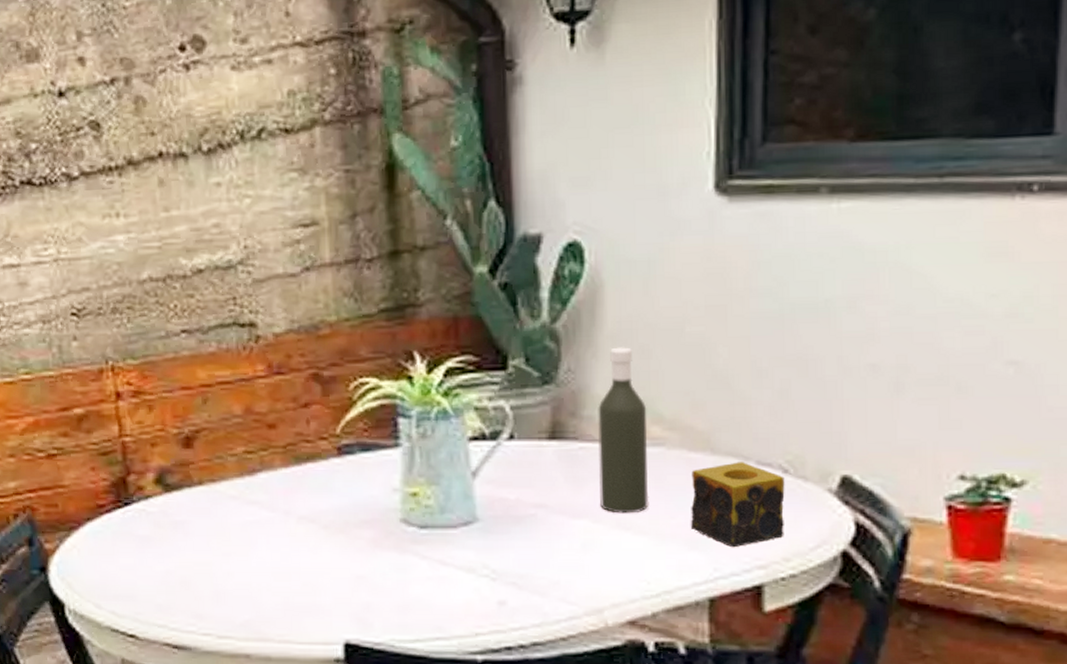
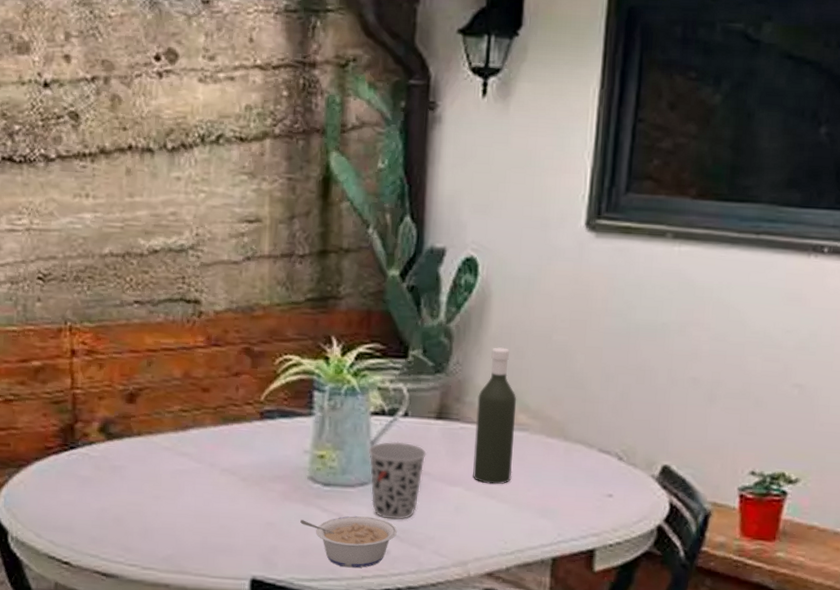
legume: none [396,562,513,624] -> present [300,516,397,568]
cup: none [469,470,541,564] -> present [368,441,426,520]
candle: present [690,462,785,547] -> none [542,448,619,517]

